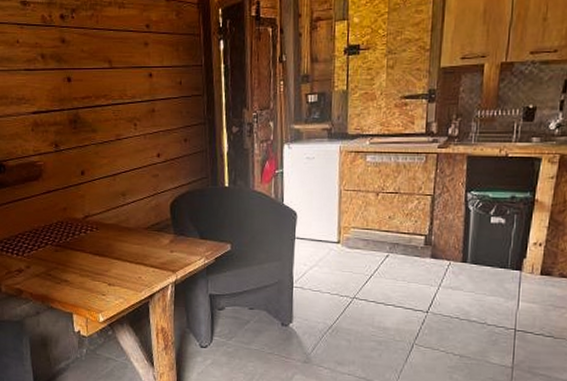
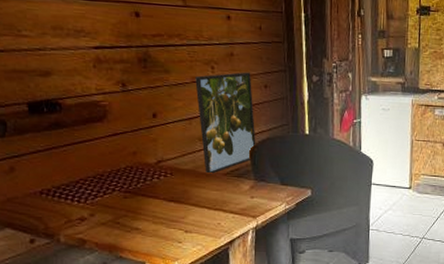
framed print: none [119,127,176,229] -> present [195,72,256,175]

